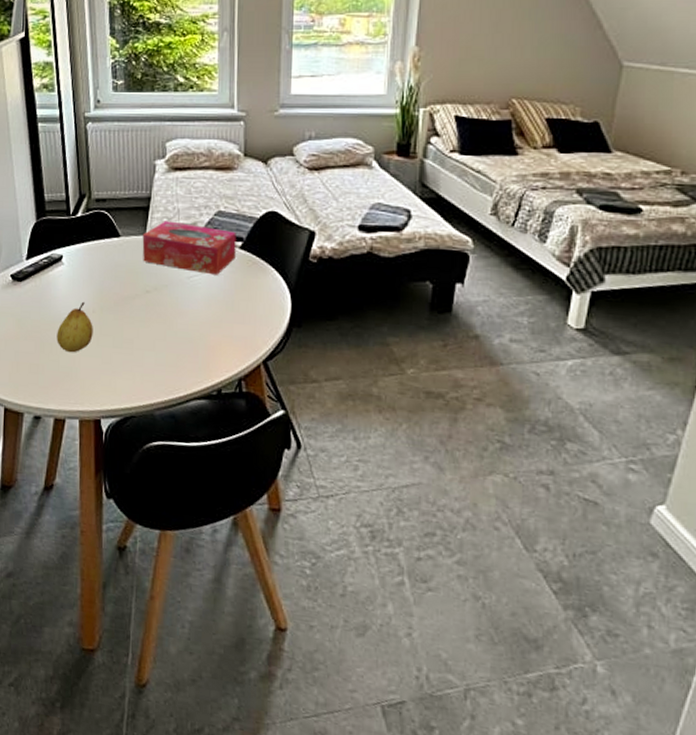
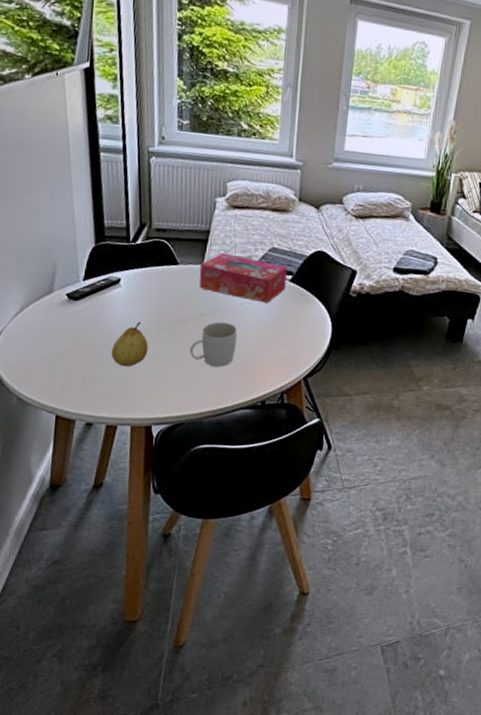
mug: none [137,299,186,350] -> present [190,322,238,367]

